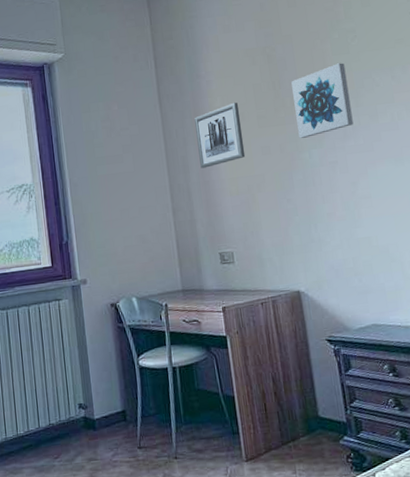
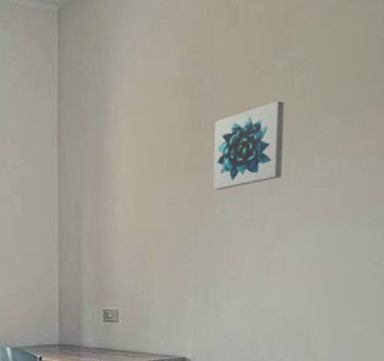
wall art: present [194,102,246,169] -> none [95,143,148,217]

